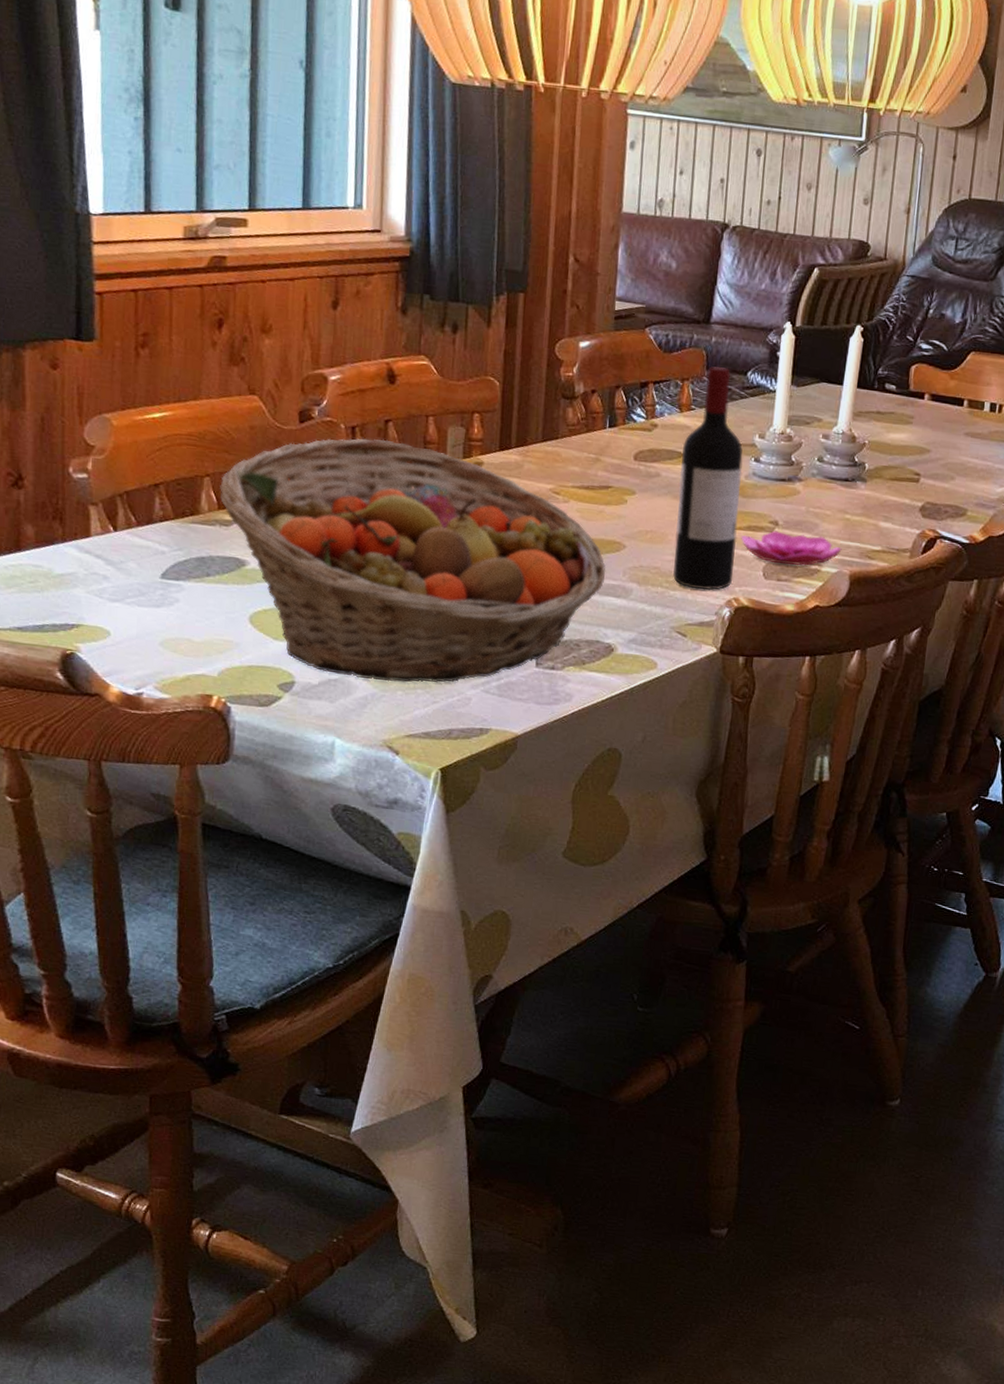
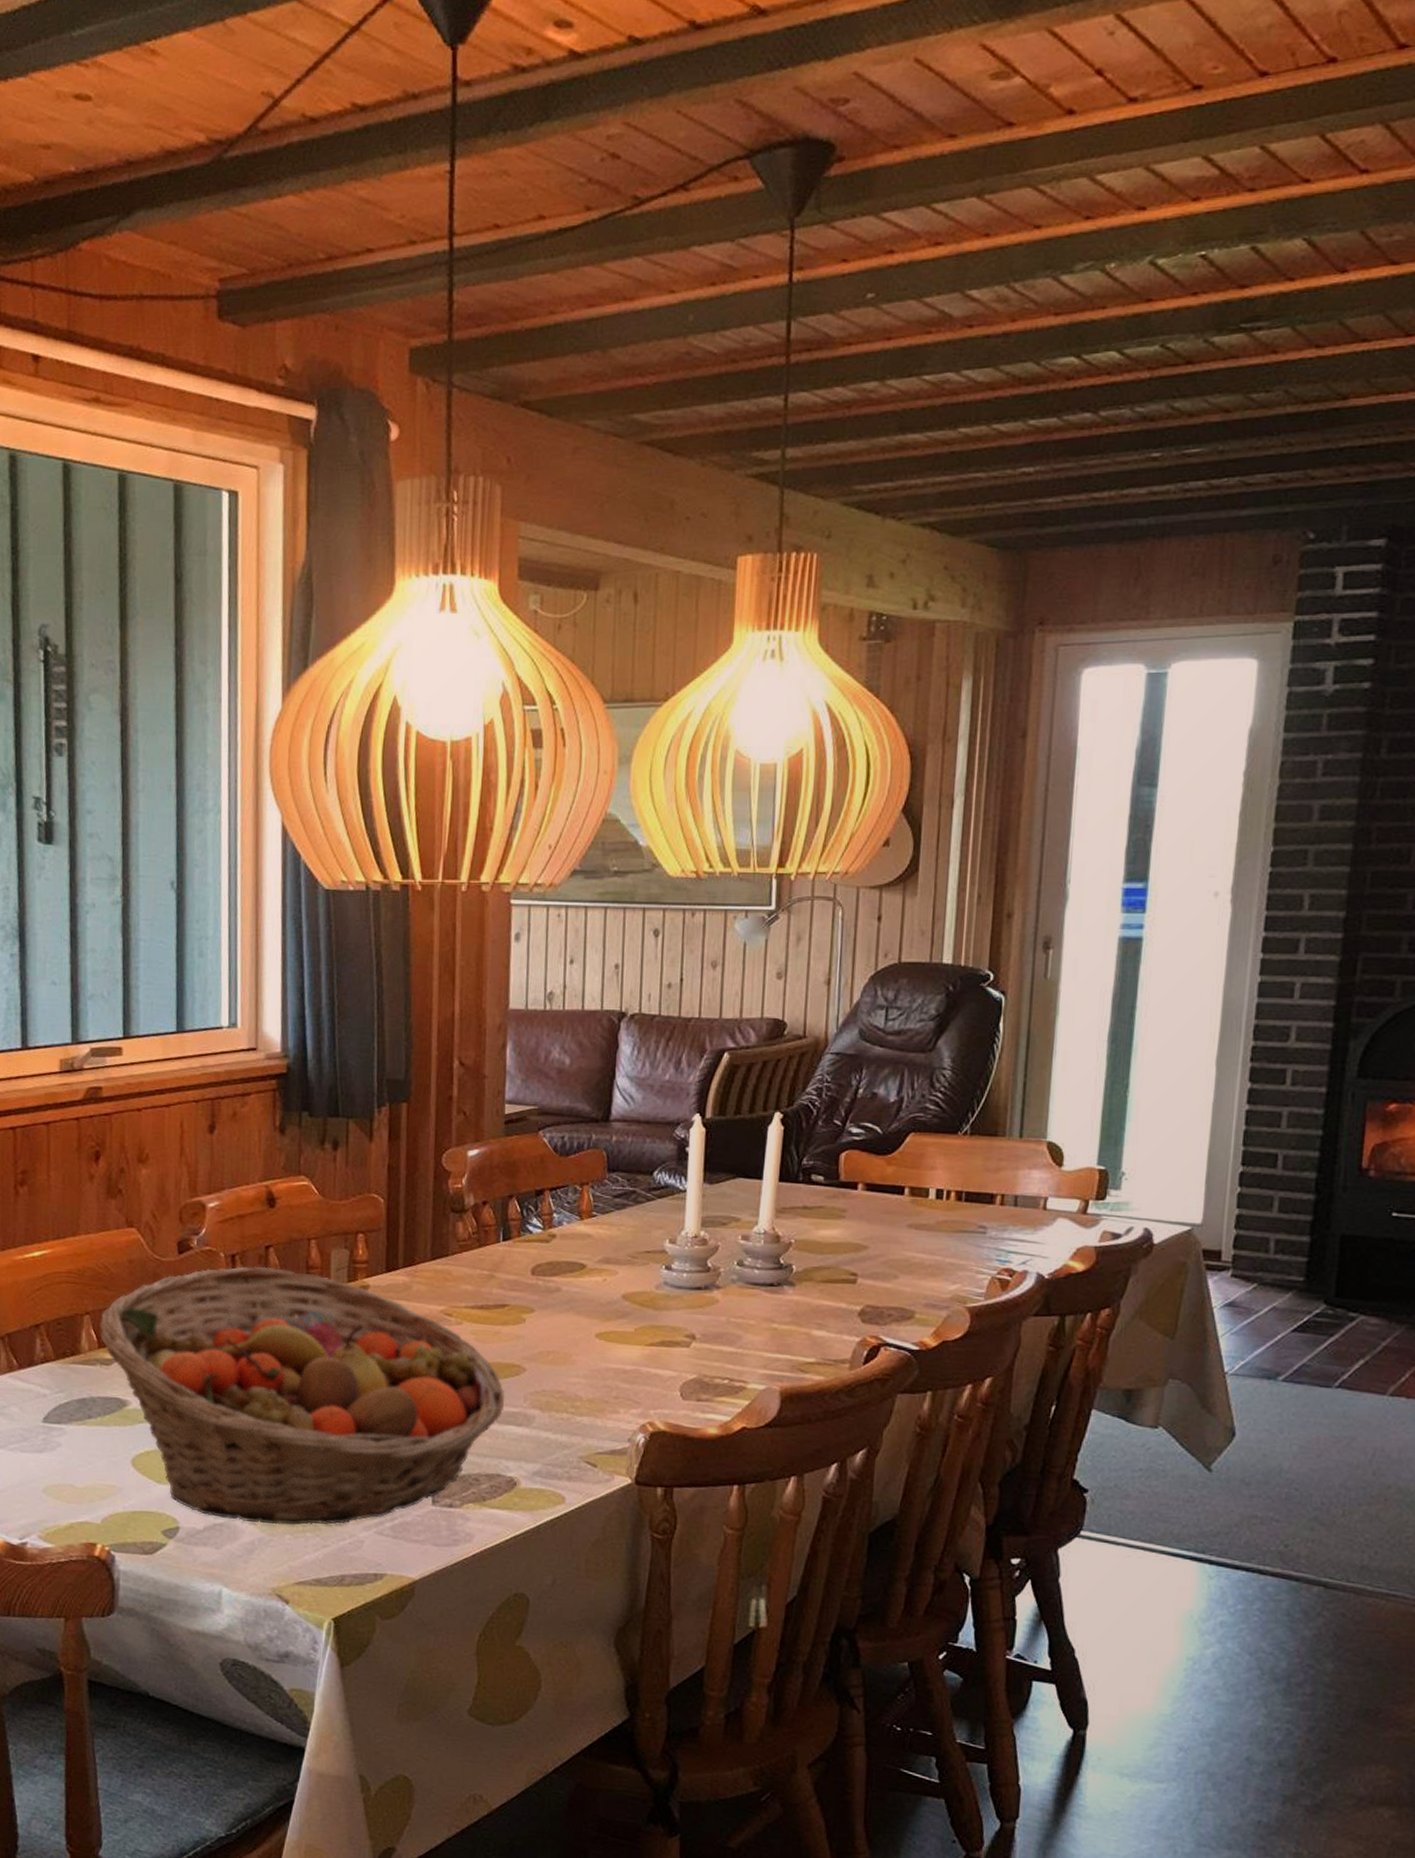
wine bottle: present [673,366,743,591] -> none [579,1167,653,1415]
flower: present [741,530,842,566] -> none [654,1345,770,1383]

